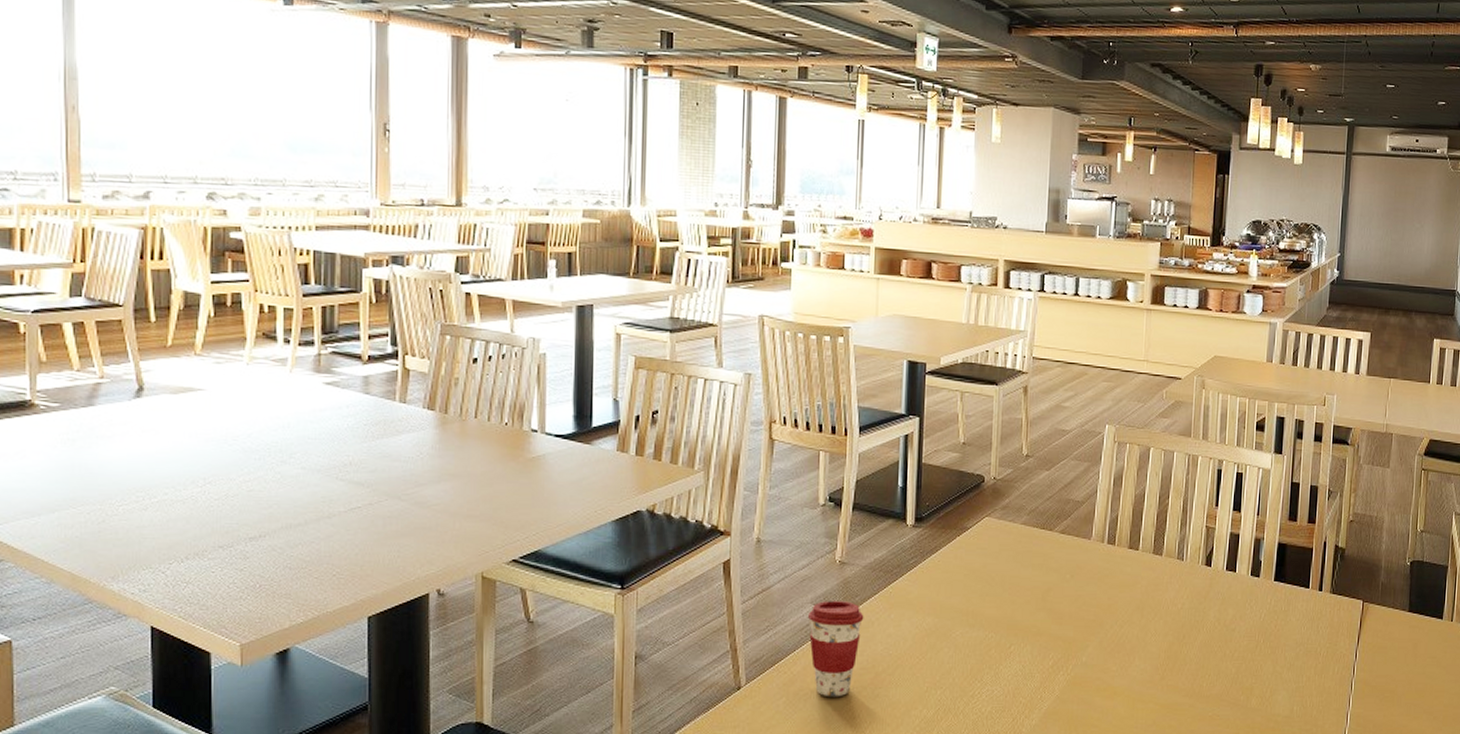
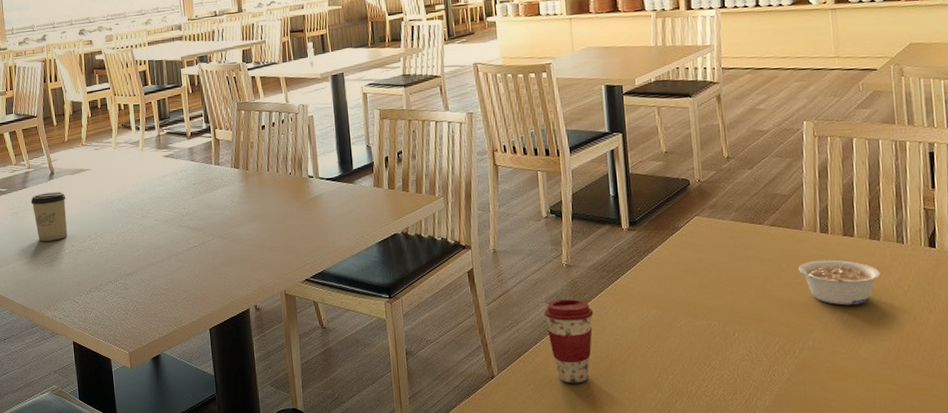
cup: none [100,415,161,485] -> present [31,192,67,242]
legume: none [1082,572,1158,621] -> present [799,259,880,306]

